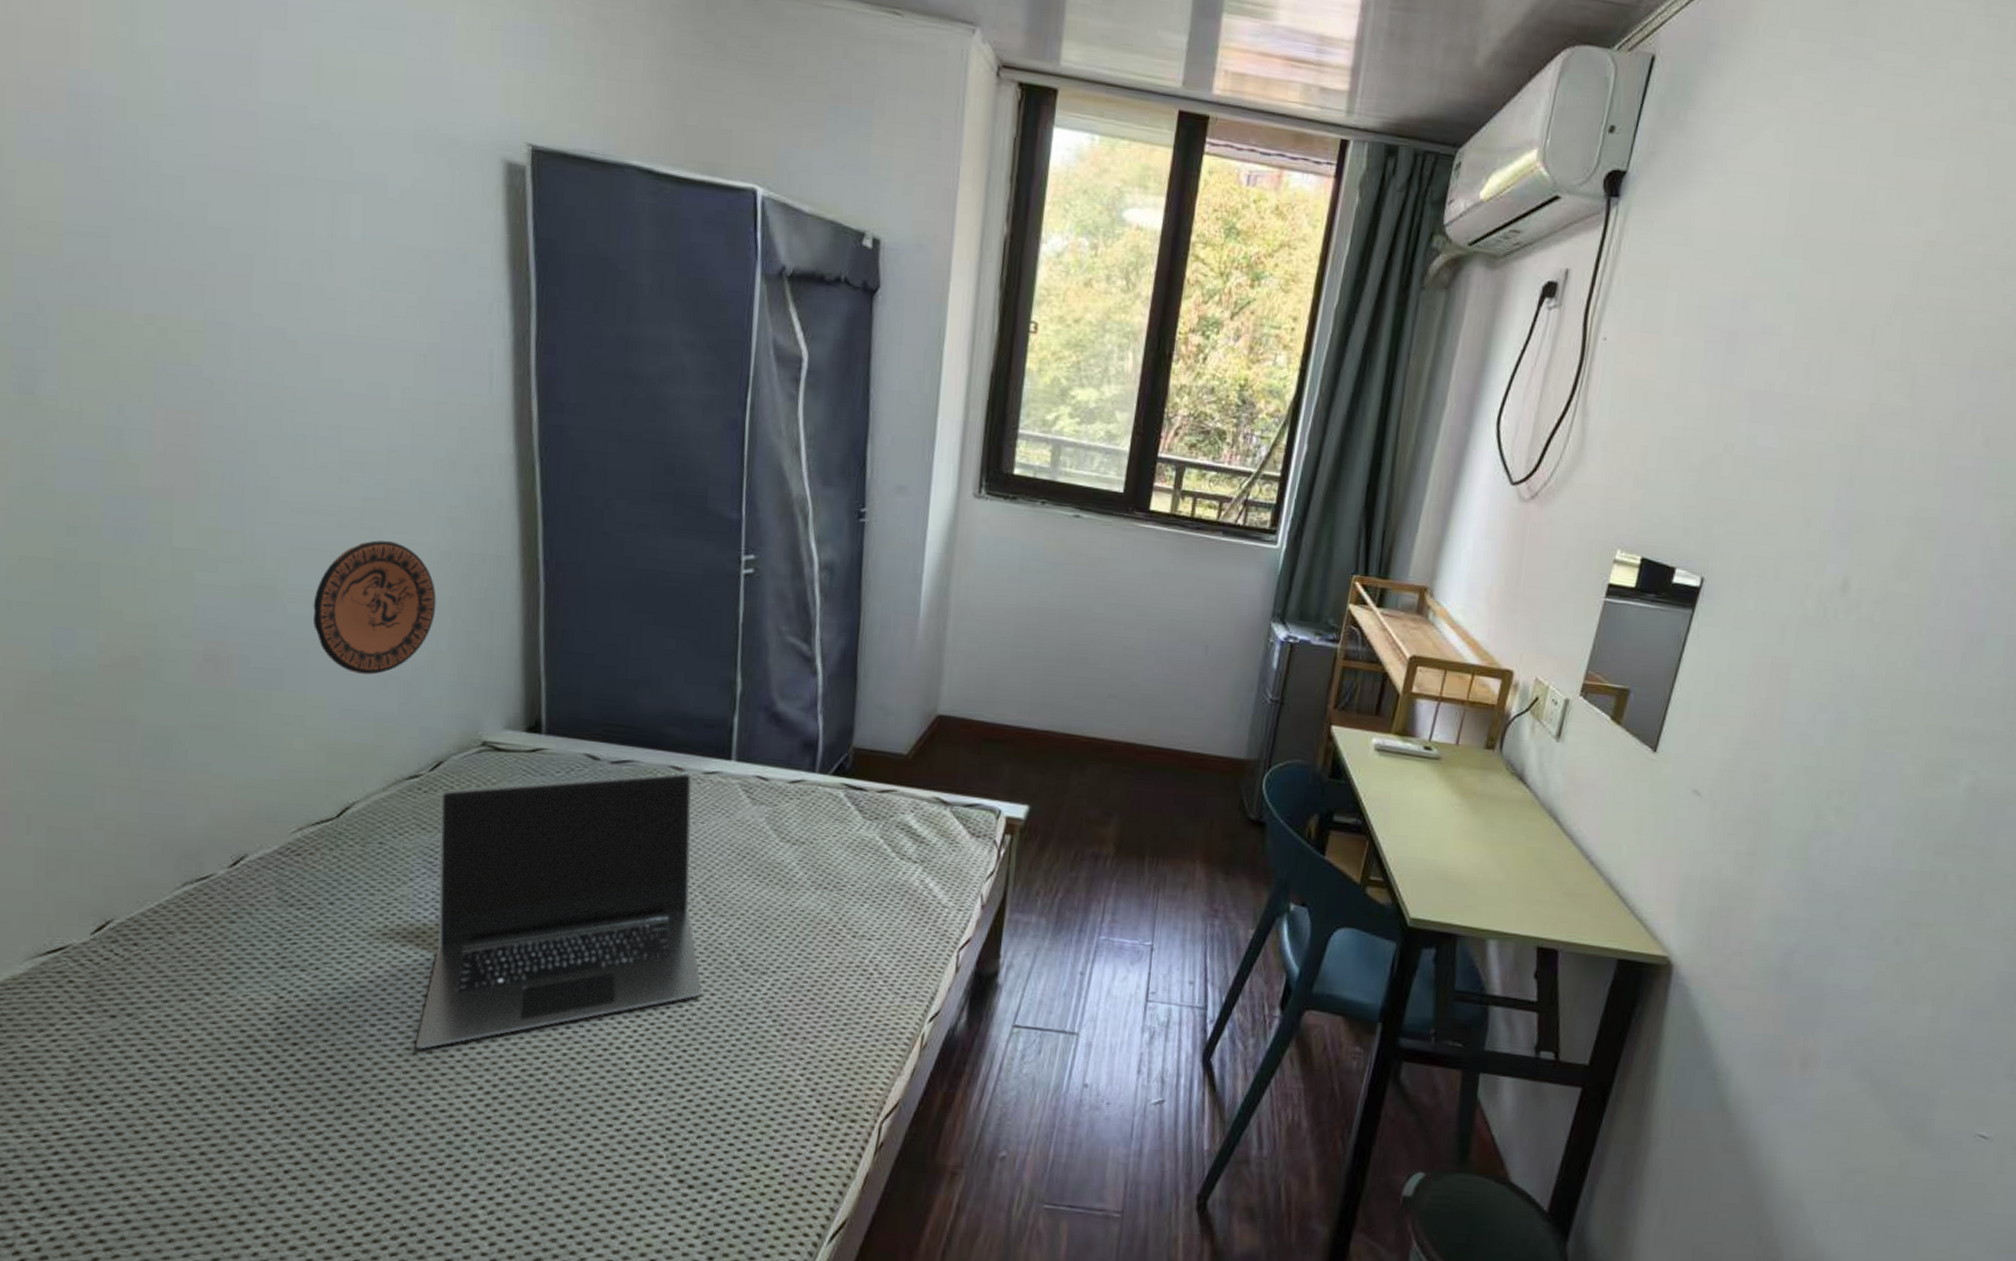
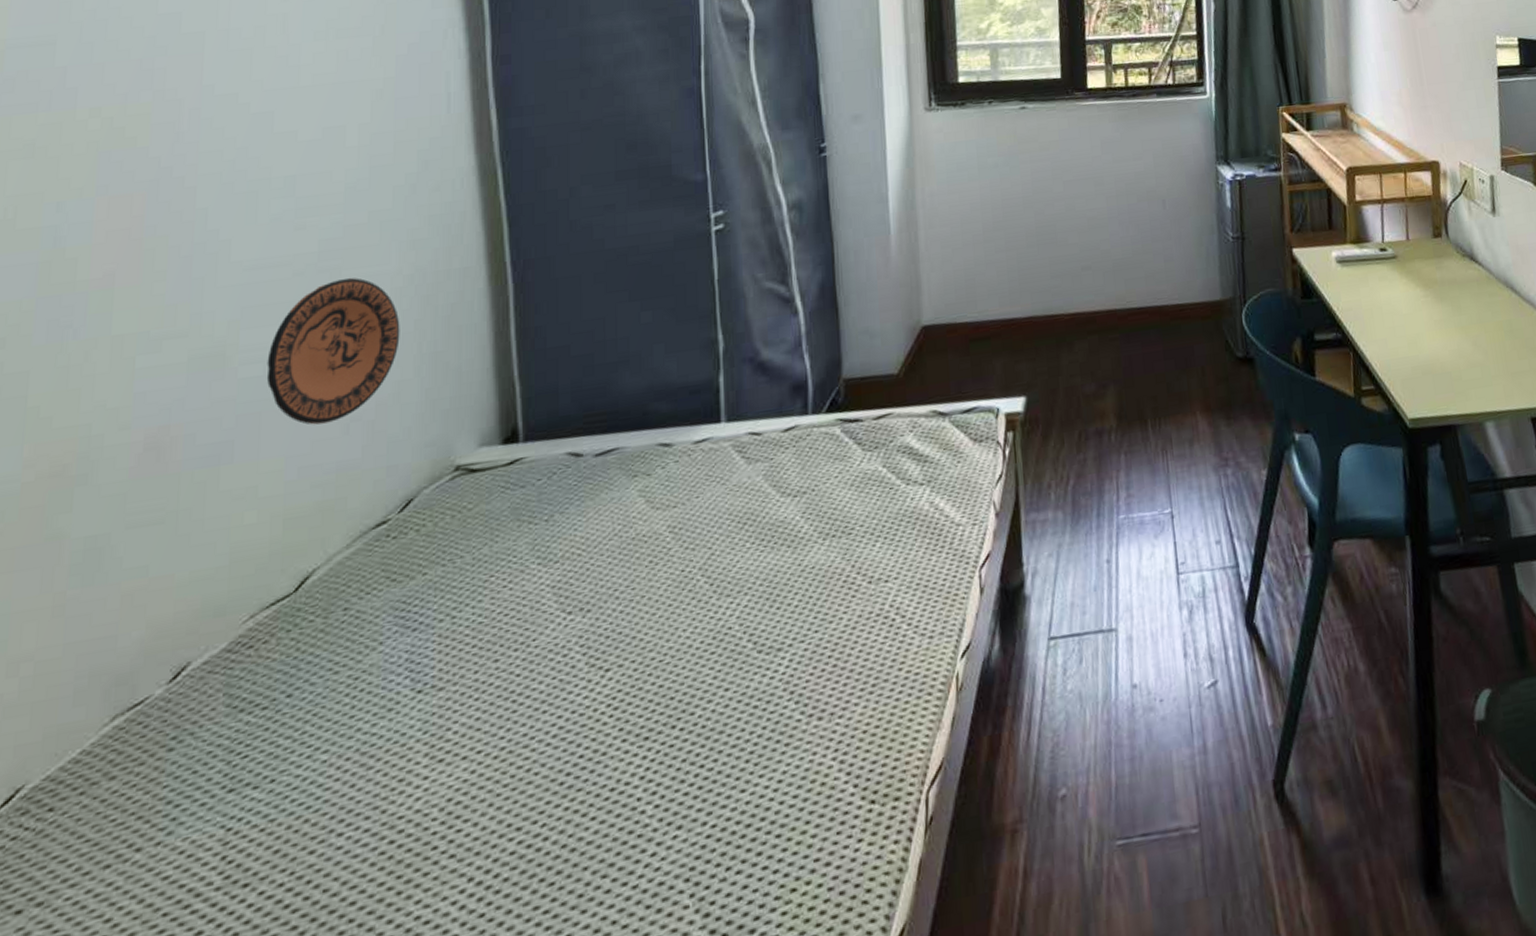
laptop: present [415,773,702,1050] -> none [391,447,715,851]

